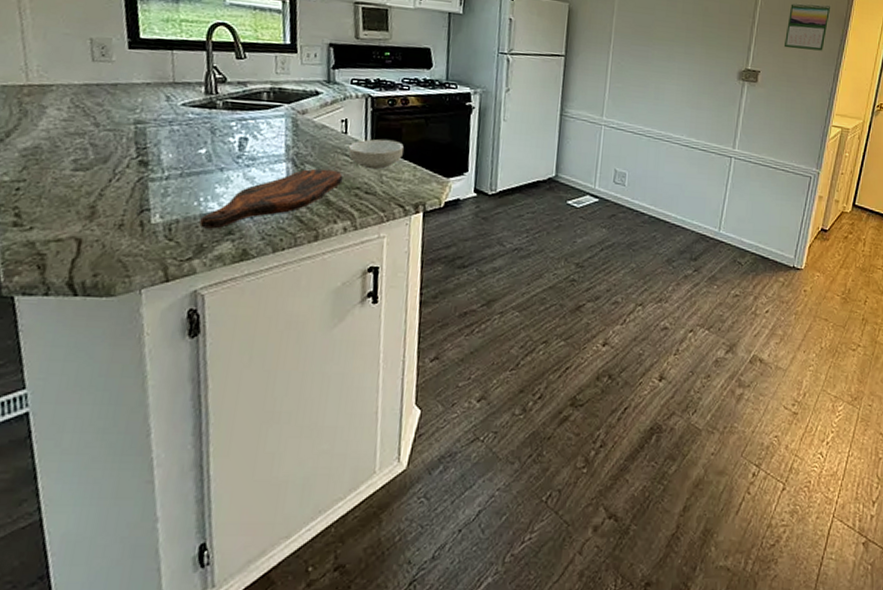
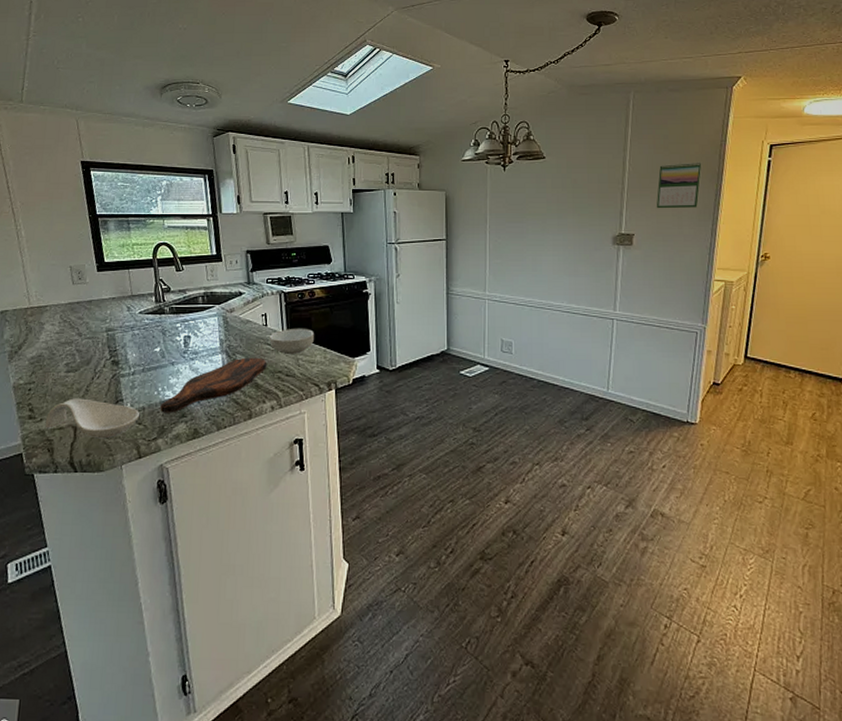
spoon rest: none [36,203,172,256] -> present [45,398,140,439]

